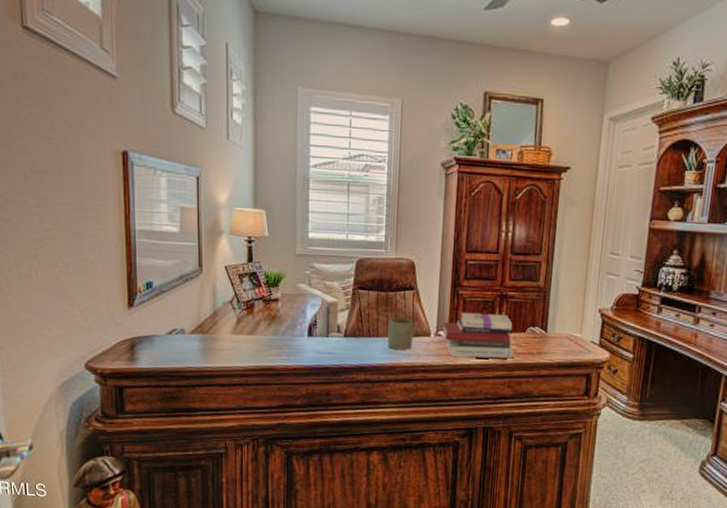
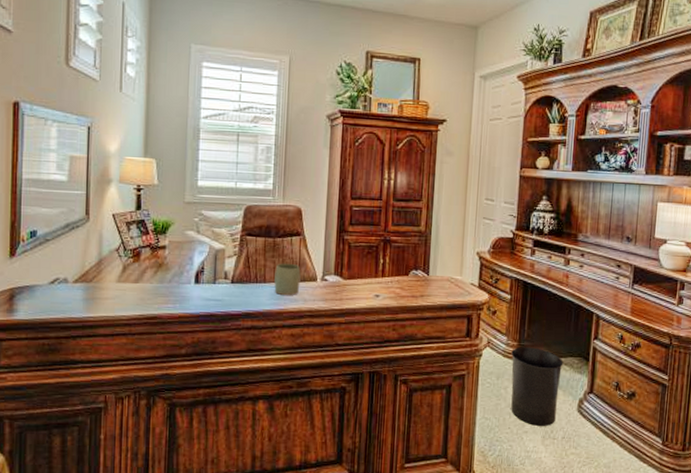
books: present [442,312,514,361] -> none [328,257,397,304]
waste bin: none [628,407,687,487] -> present [511,347,563,426]

